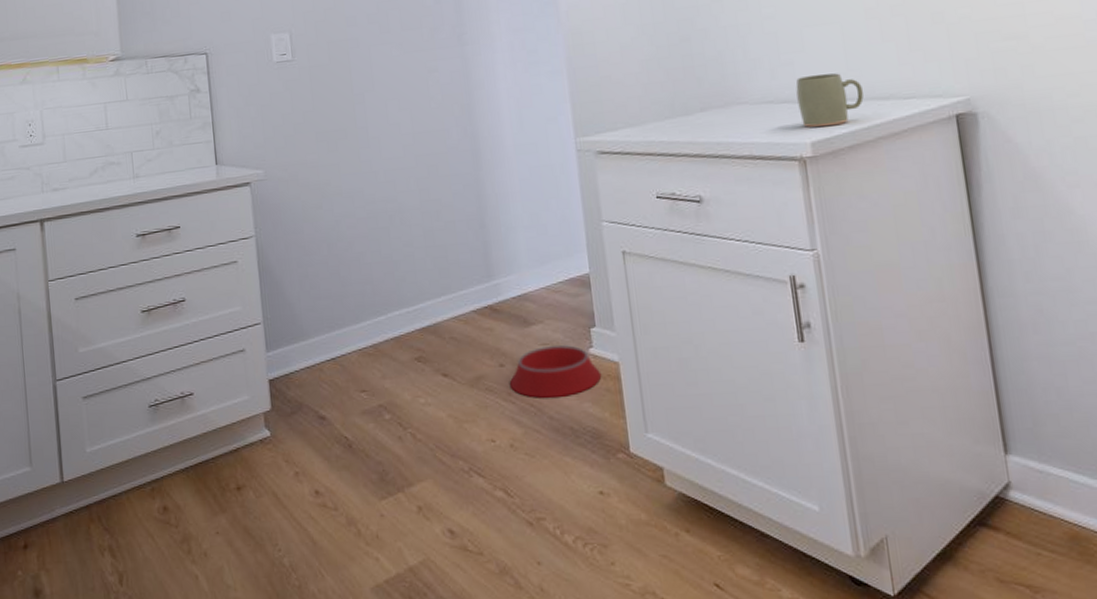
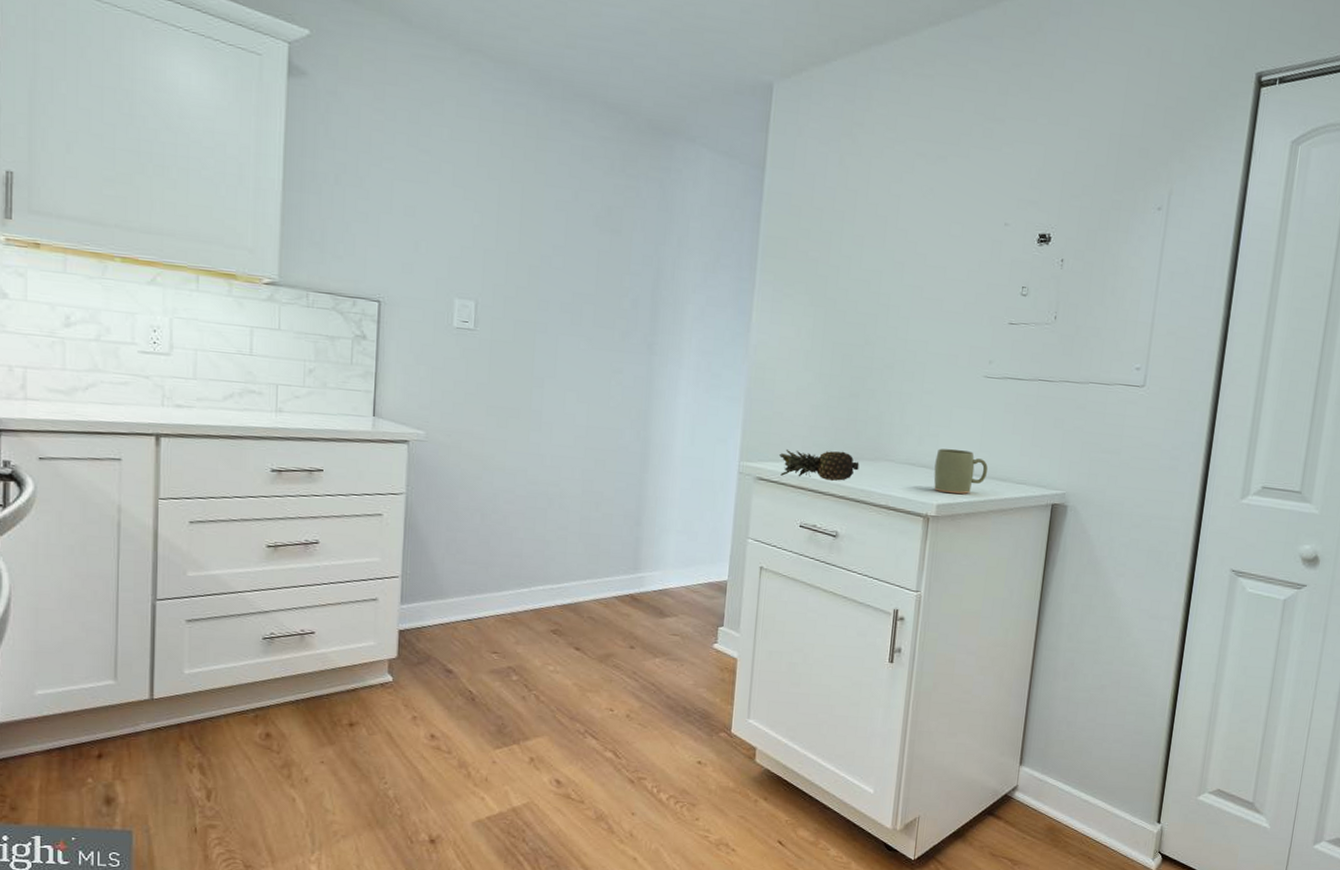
pet bowl: present [509,345,602,398] -> none [636,637,720,681]
fruit: none [617,103,709,145] -> present [779,450,860,482]

